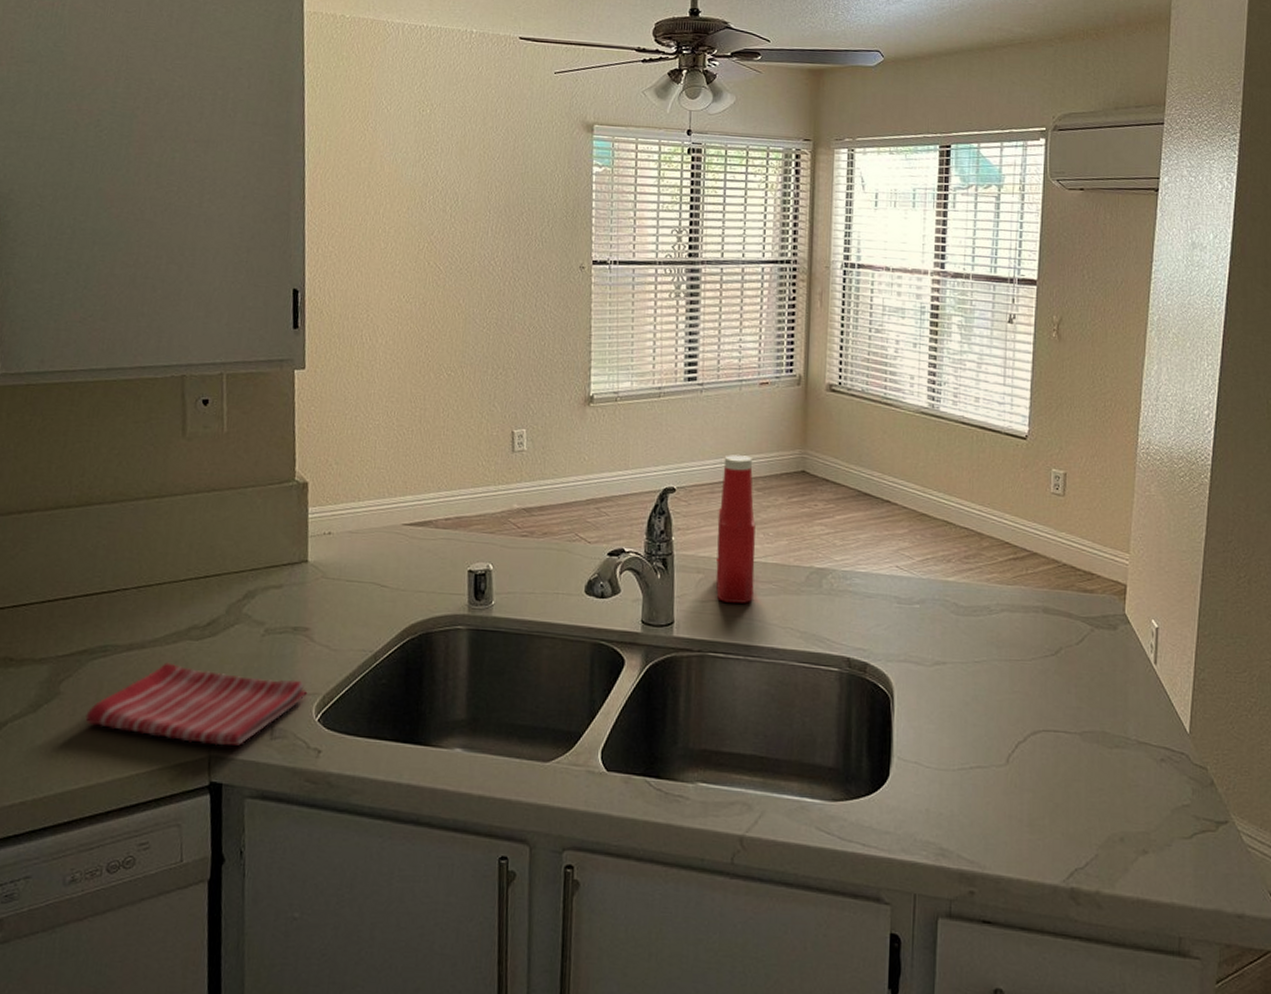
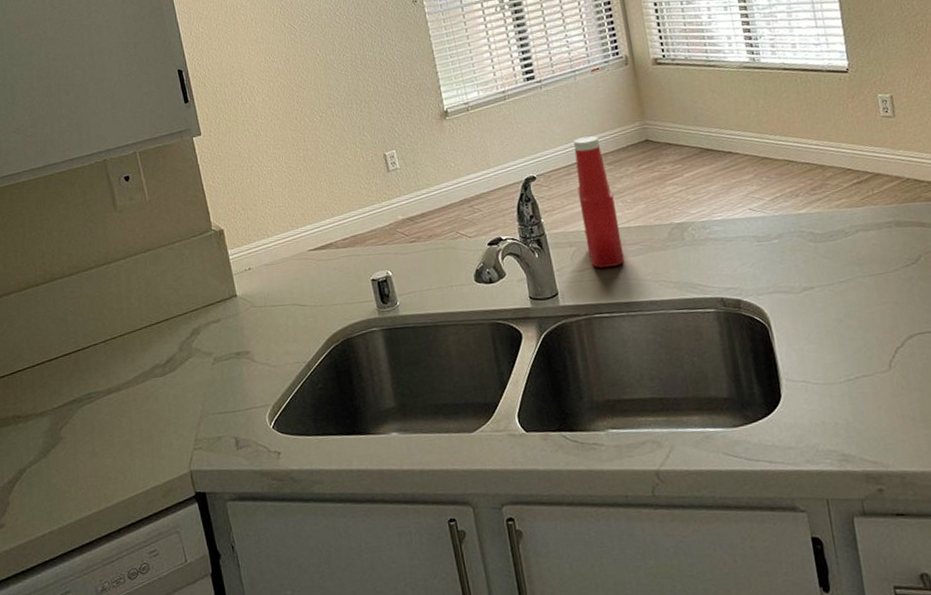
dish towel: present [85,662,308,746] -> none [86,396,259,462]

